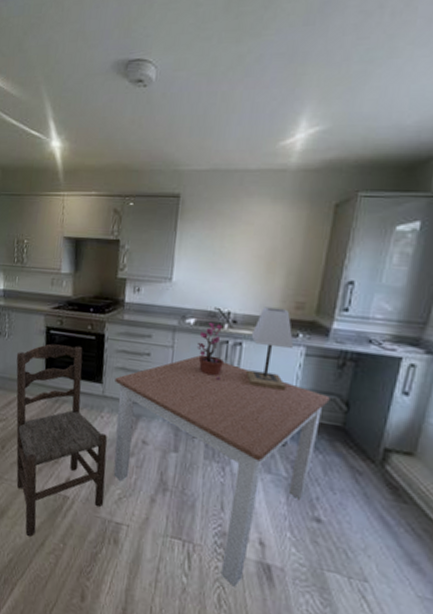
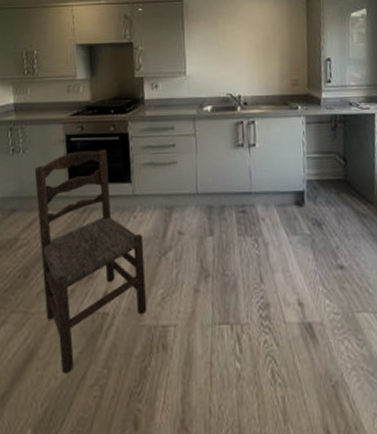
dining table: present [113,354,330,587] -> none [144,137,331,356]
potted plant: present [196,321,225,380] -> none [216,106,243,158]
lamp: present [245,307,294,391] -> none [260,87,296,158]

